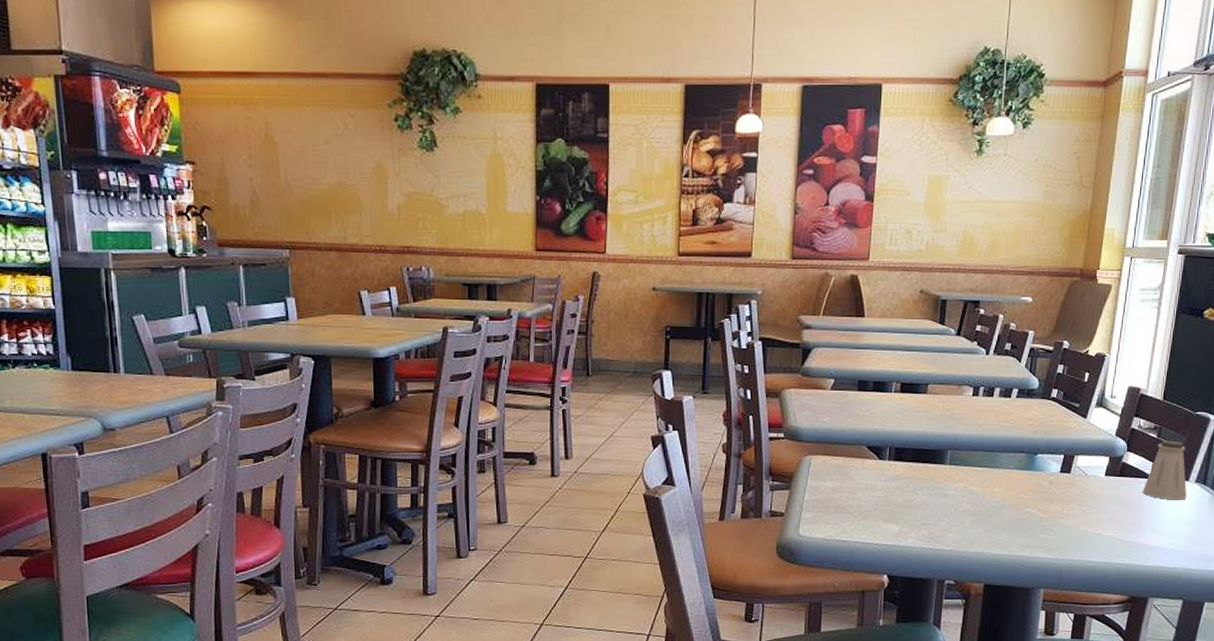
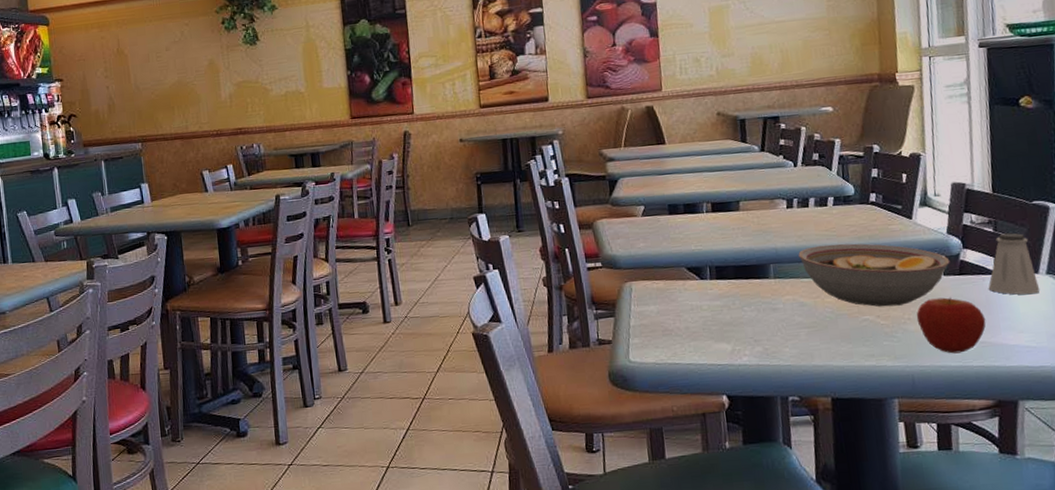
bowl: none [976,436,1113,501] -> present [798,243,950,307]
apple: none [1073,497,1135,550] -> present [916,297,986,354]

